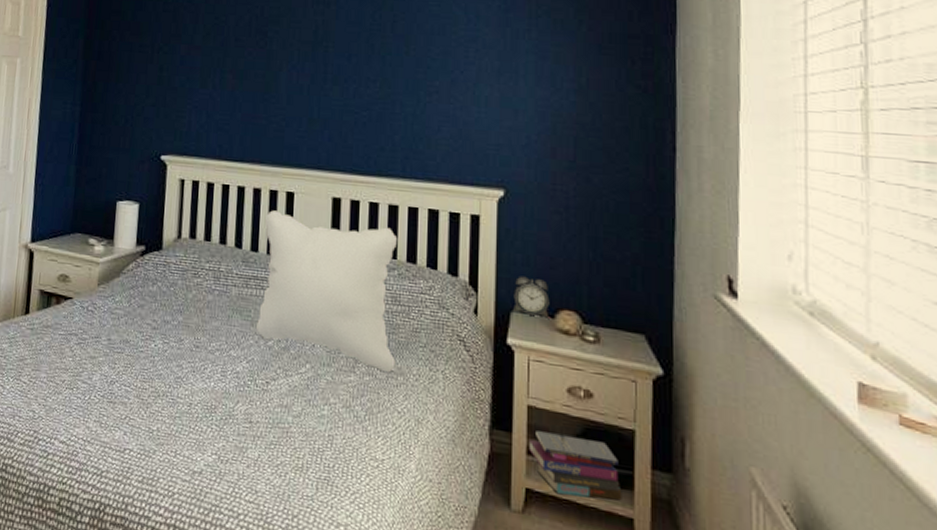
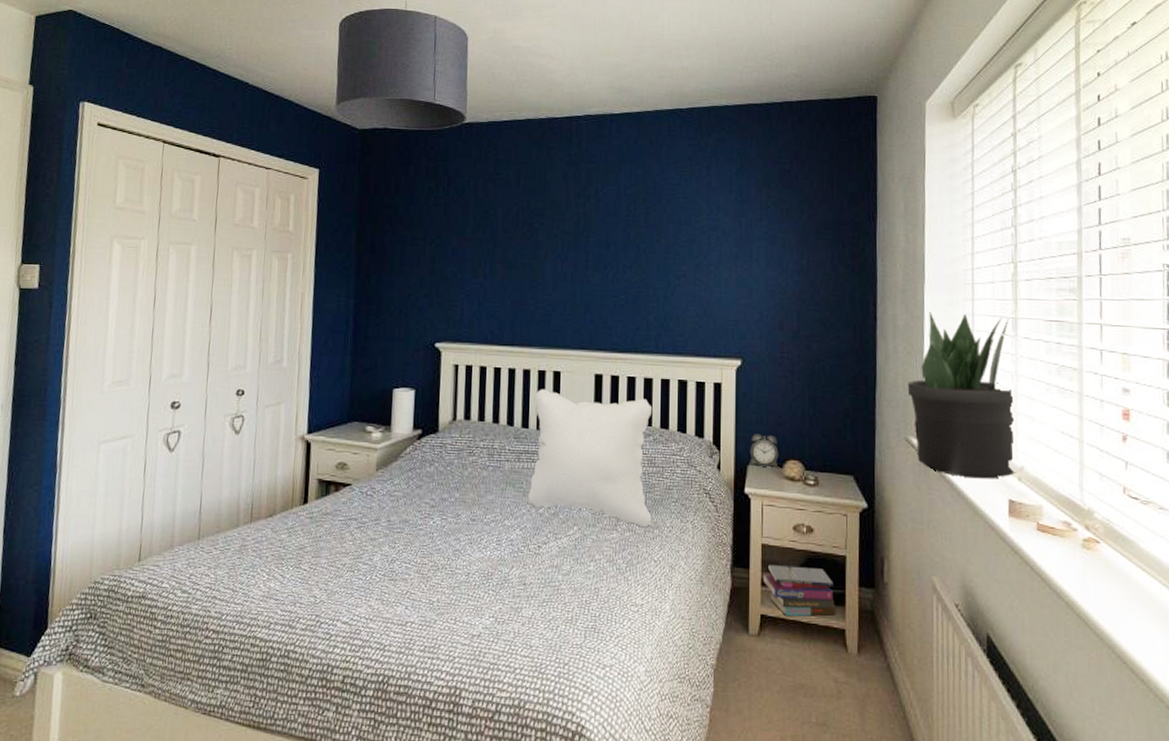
planter: none [716,144,870,354] -> present [907,312,1017,479]

